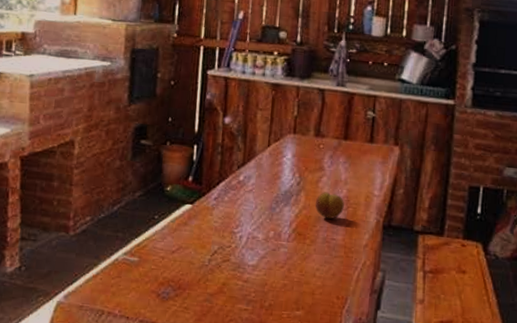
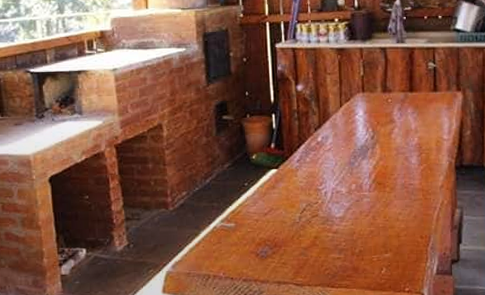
fruit: present [315,192,344,219] -> none [390,142,417,166]

